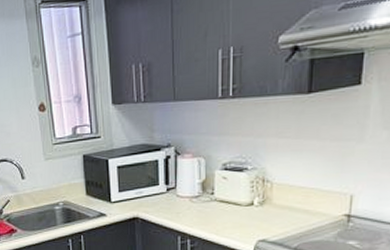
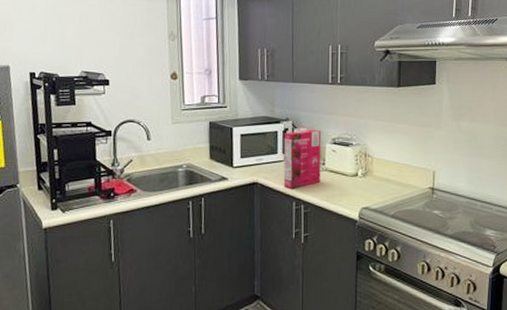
cereal box: none [165,154,210,223] -> present [283,129,322,189]

